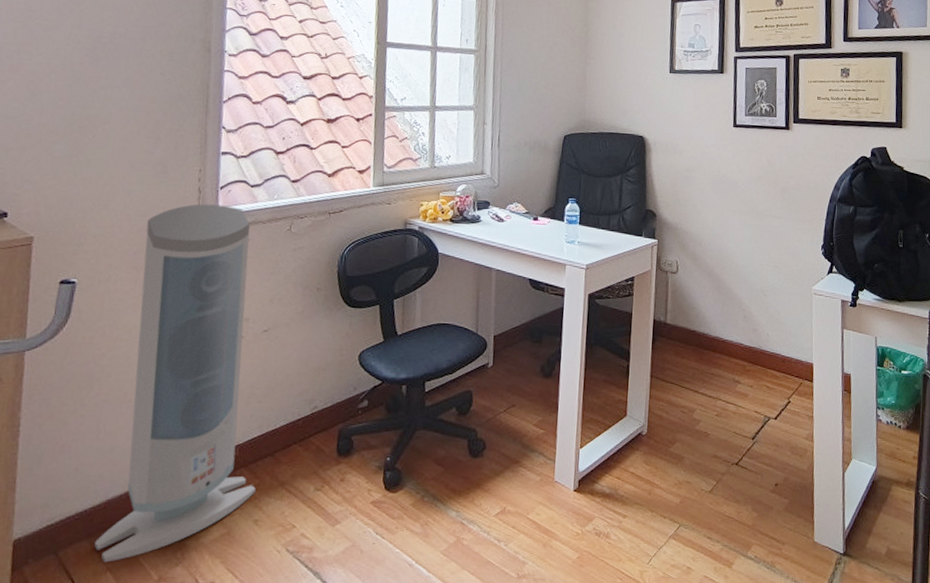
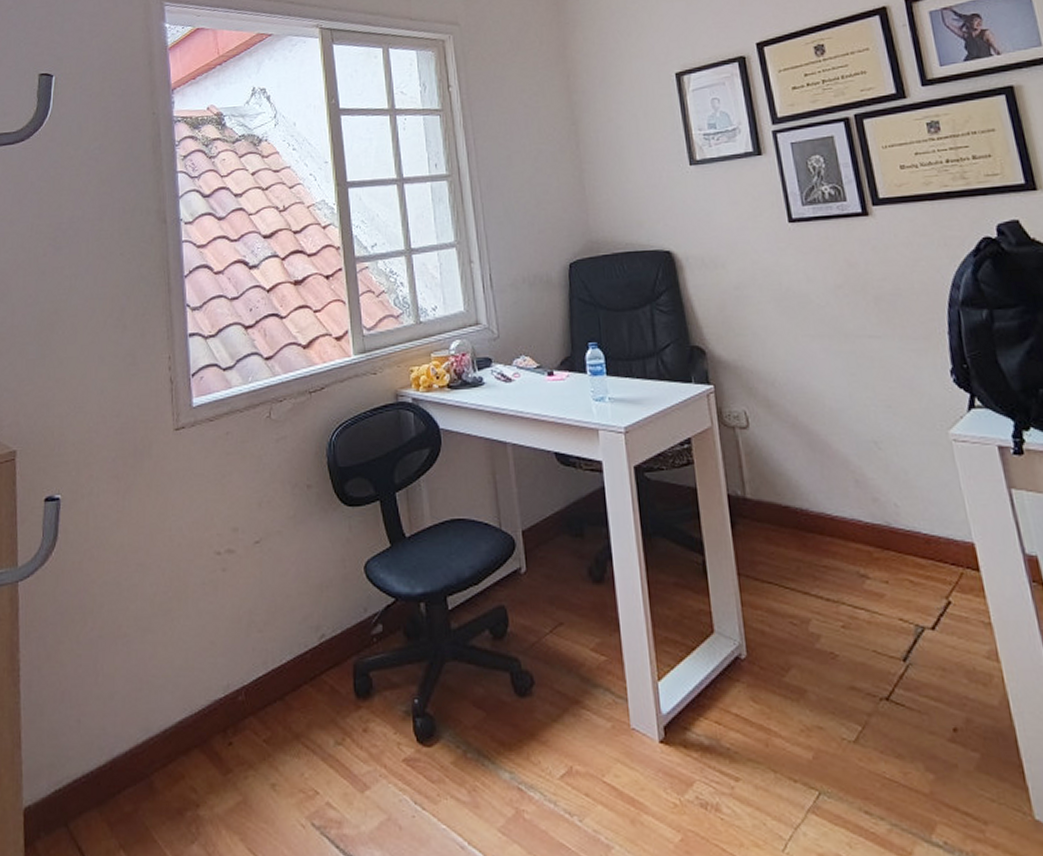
air purifier: present [94,204,256,563] -> none [105,395,268,838]

